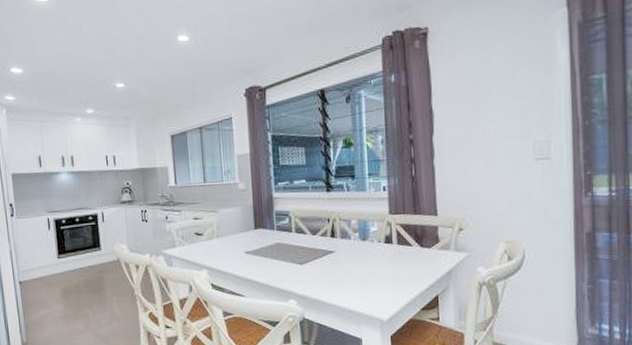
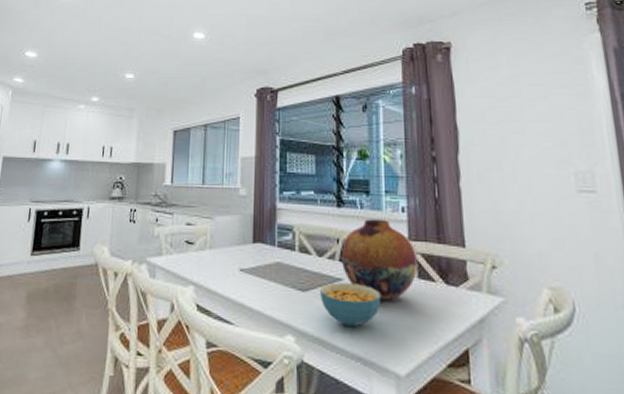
cereal bowl: none [316,254,367,289] -> present [320,282,380,328]
vase: none [331,198,398,265] -> present [340,219,418,300]

